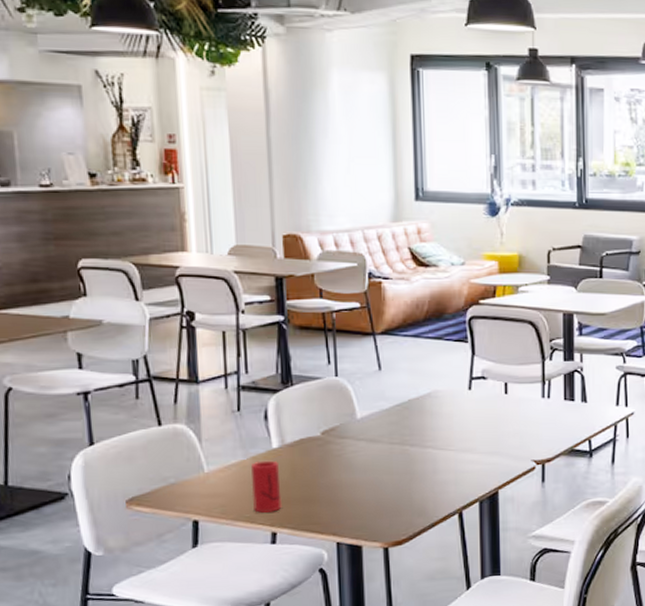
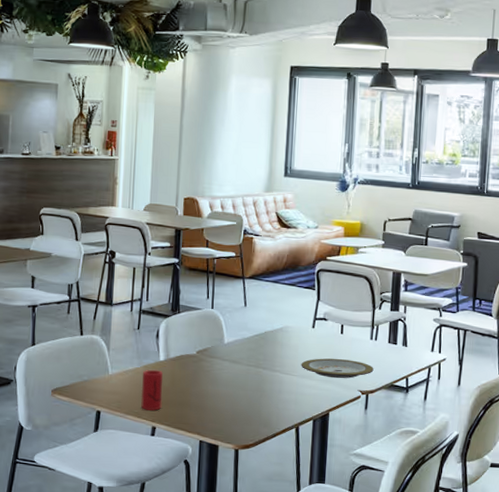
plate: none [458,424,549,448] -> present [301,358,374,378]

